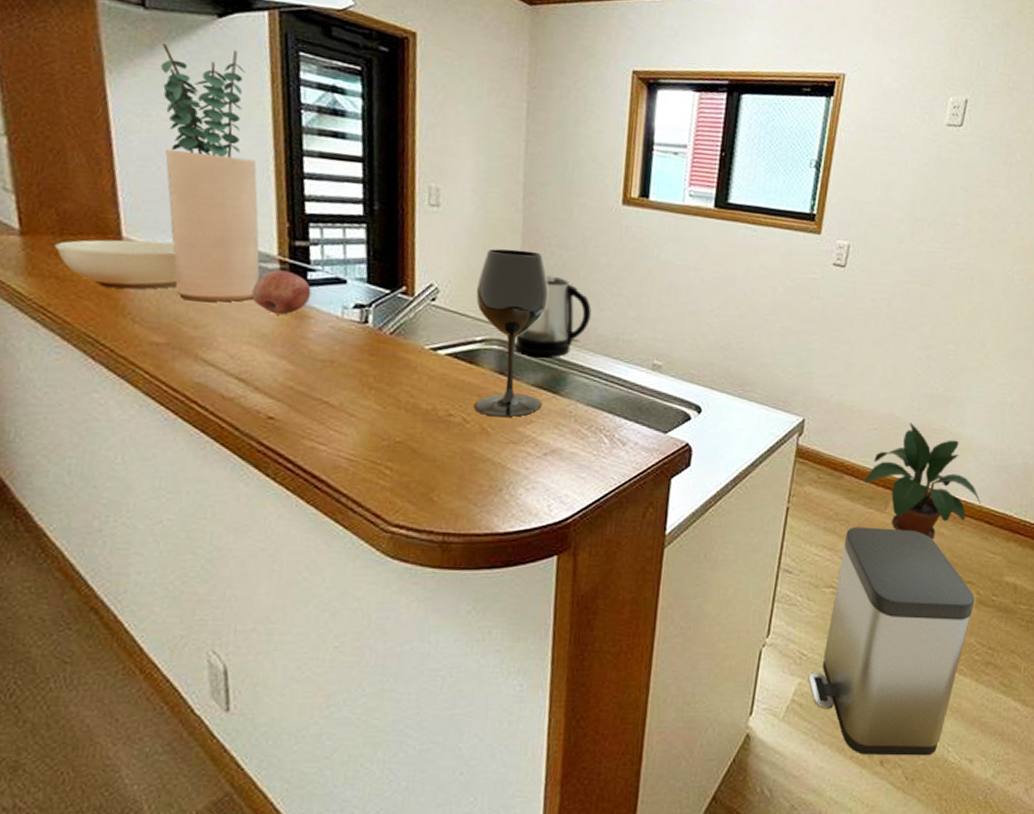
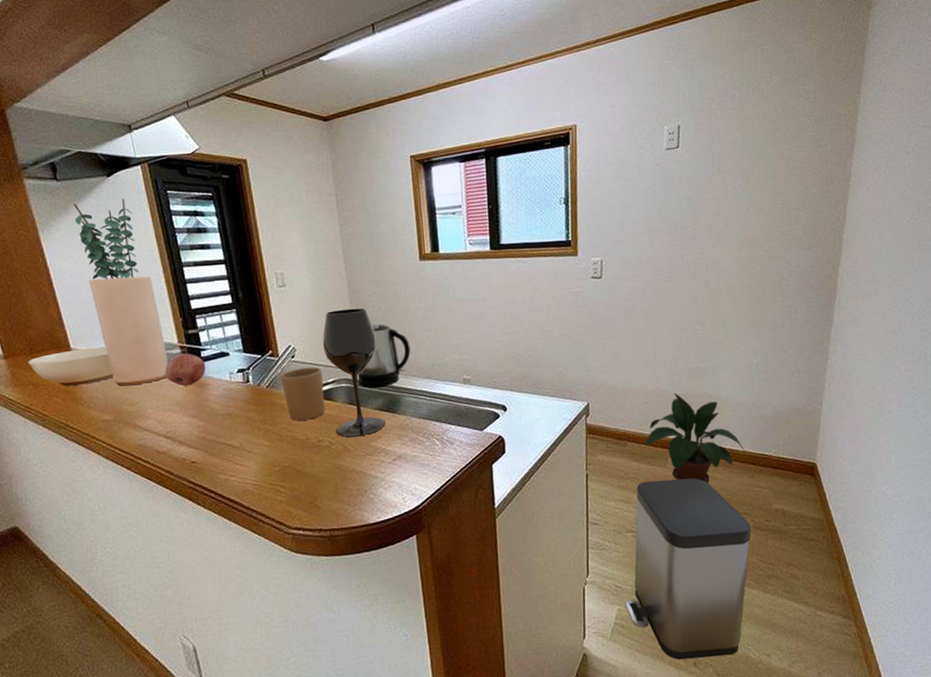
mug: none [411,315,469,385] -> present [280,367,326,421]

